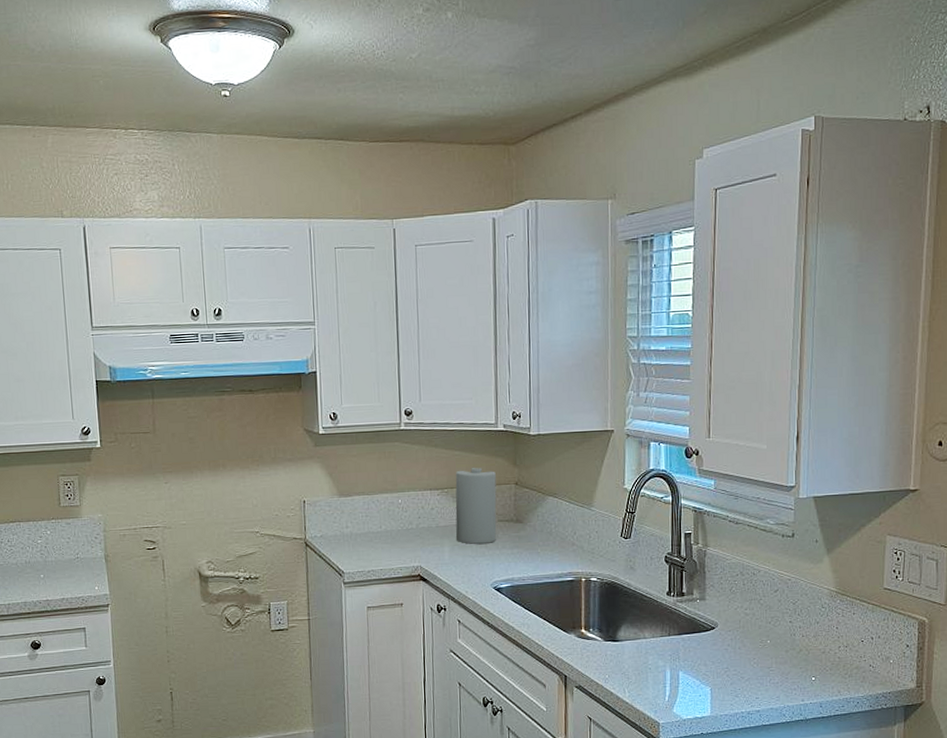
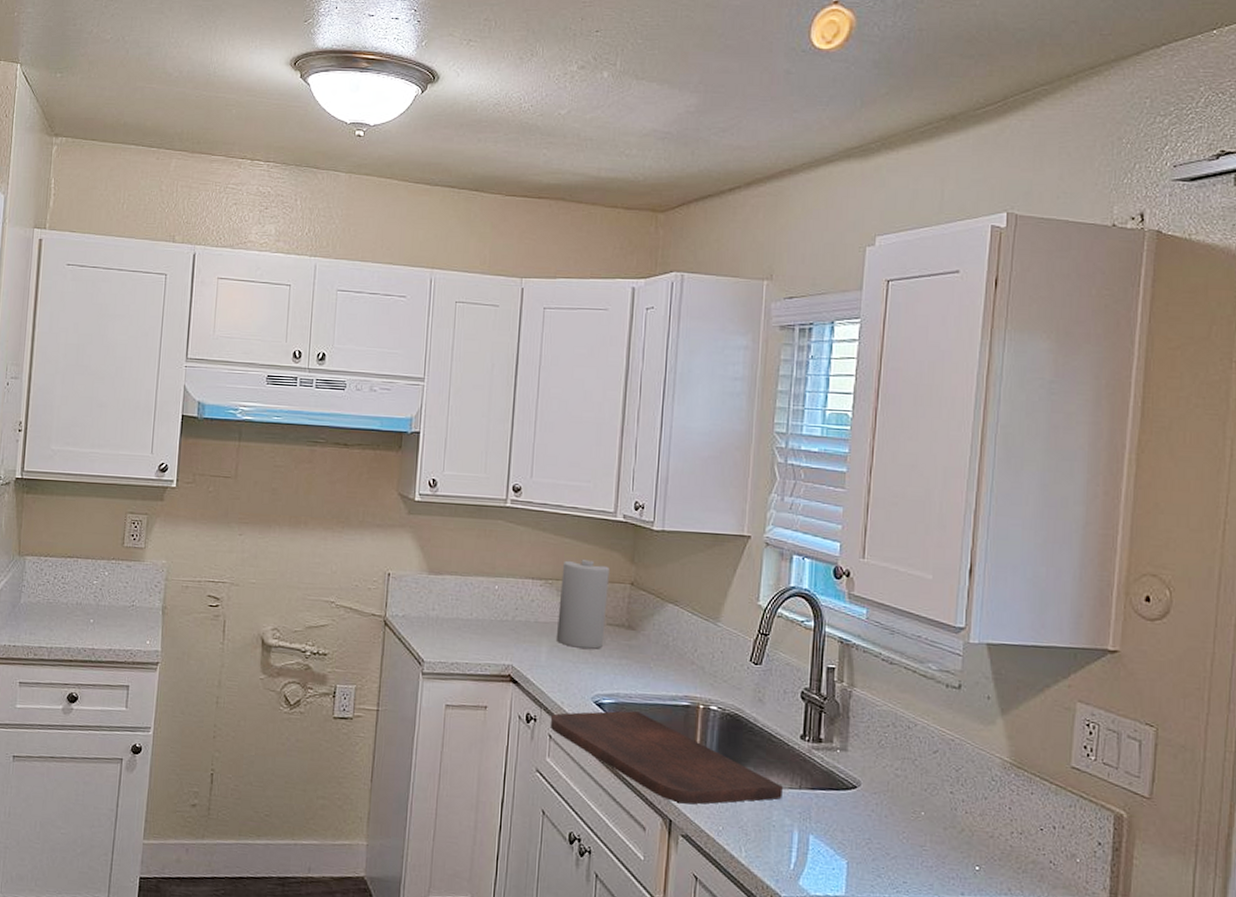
cutting board: none [458,591,655,661] -> present [549,711,783,804]

